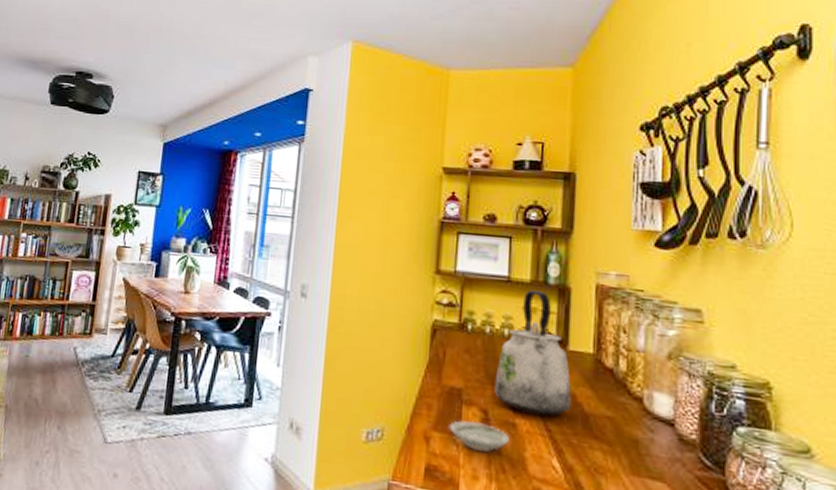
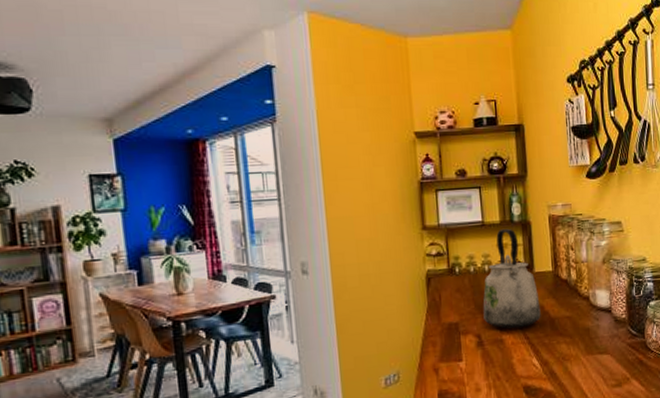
saucer: present [449,420,509,452] -> none [452,346,500,370]

